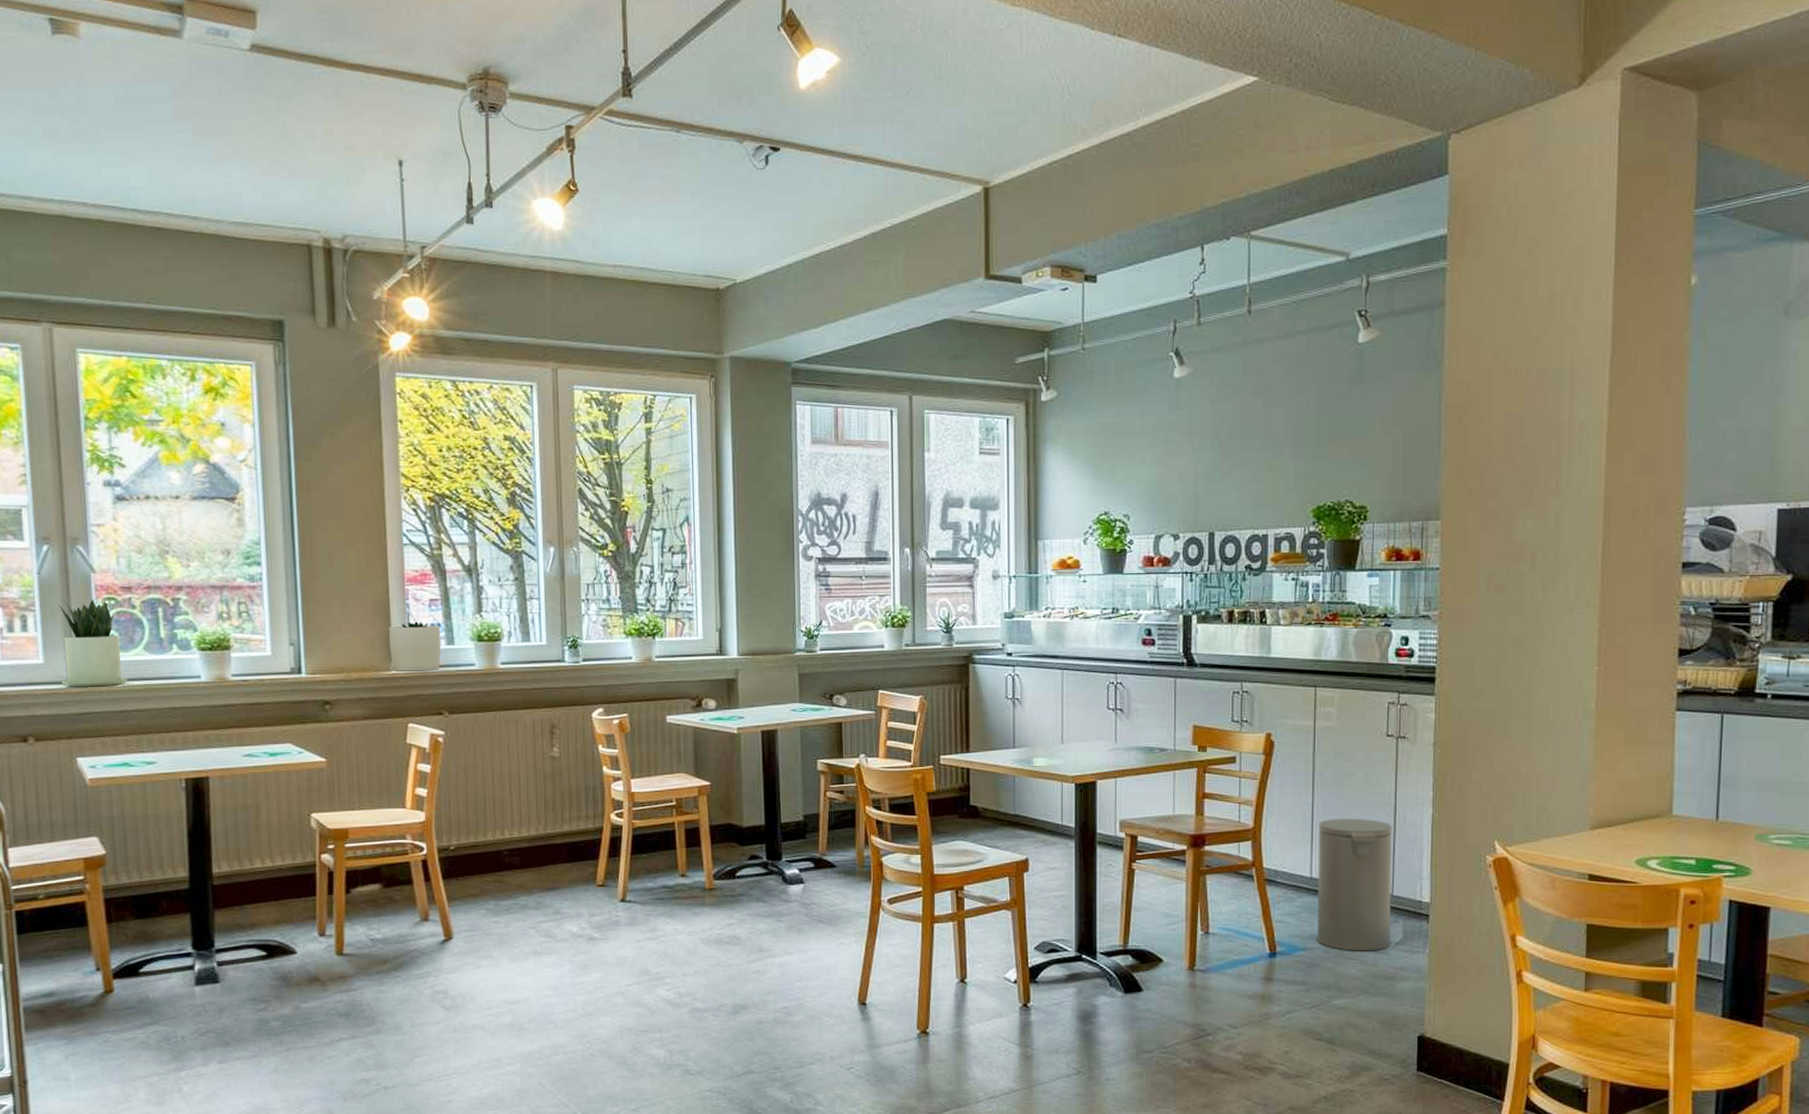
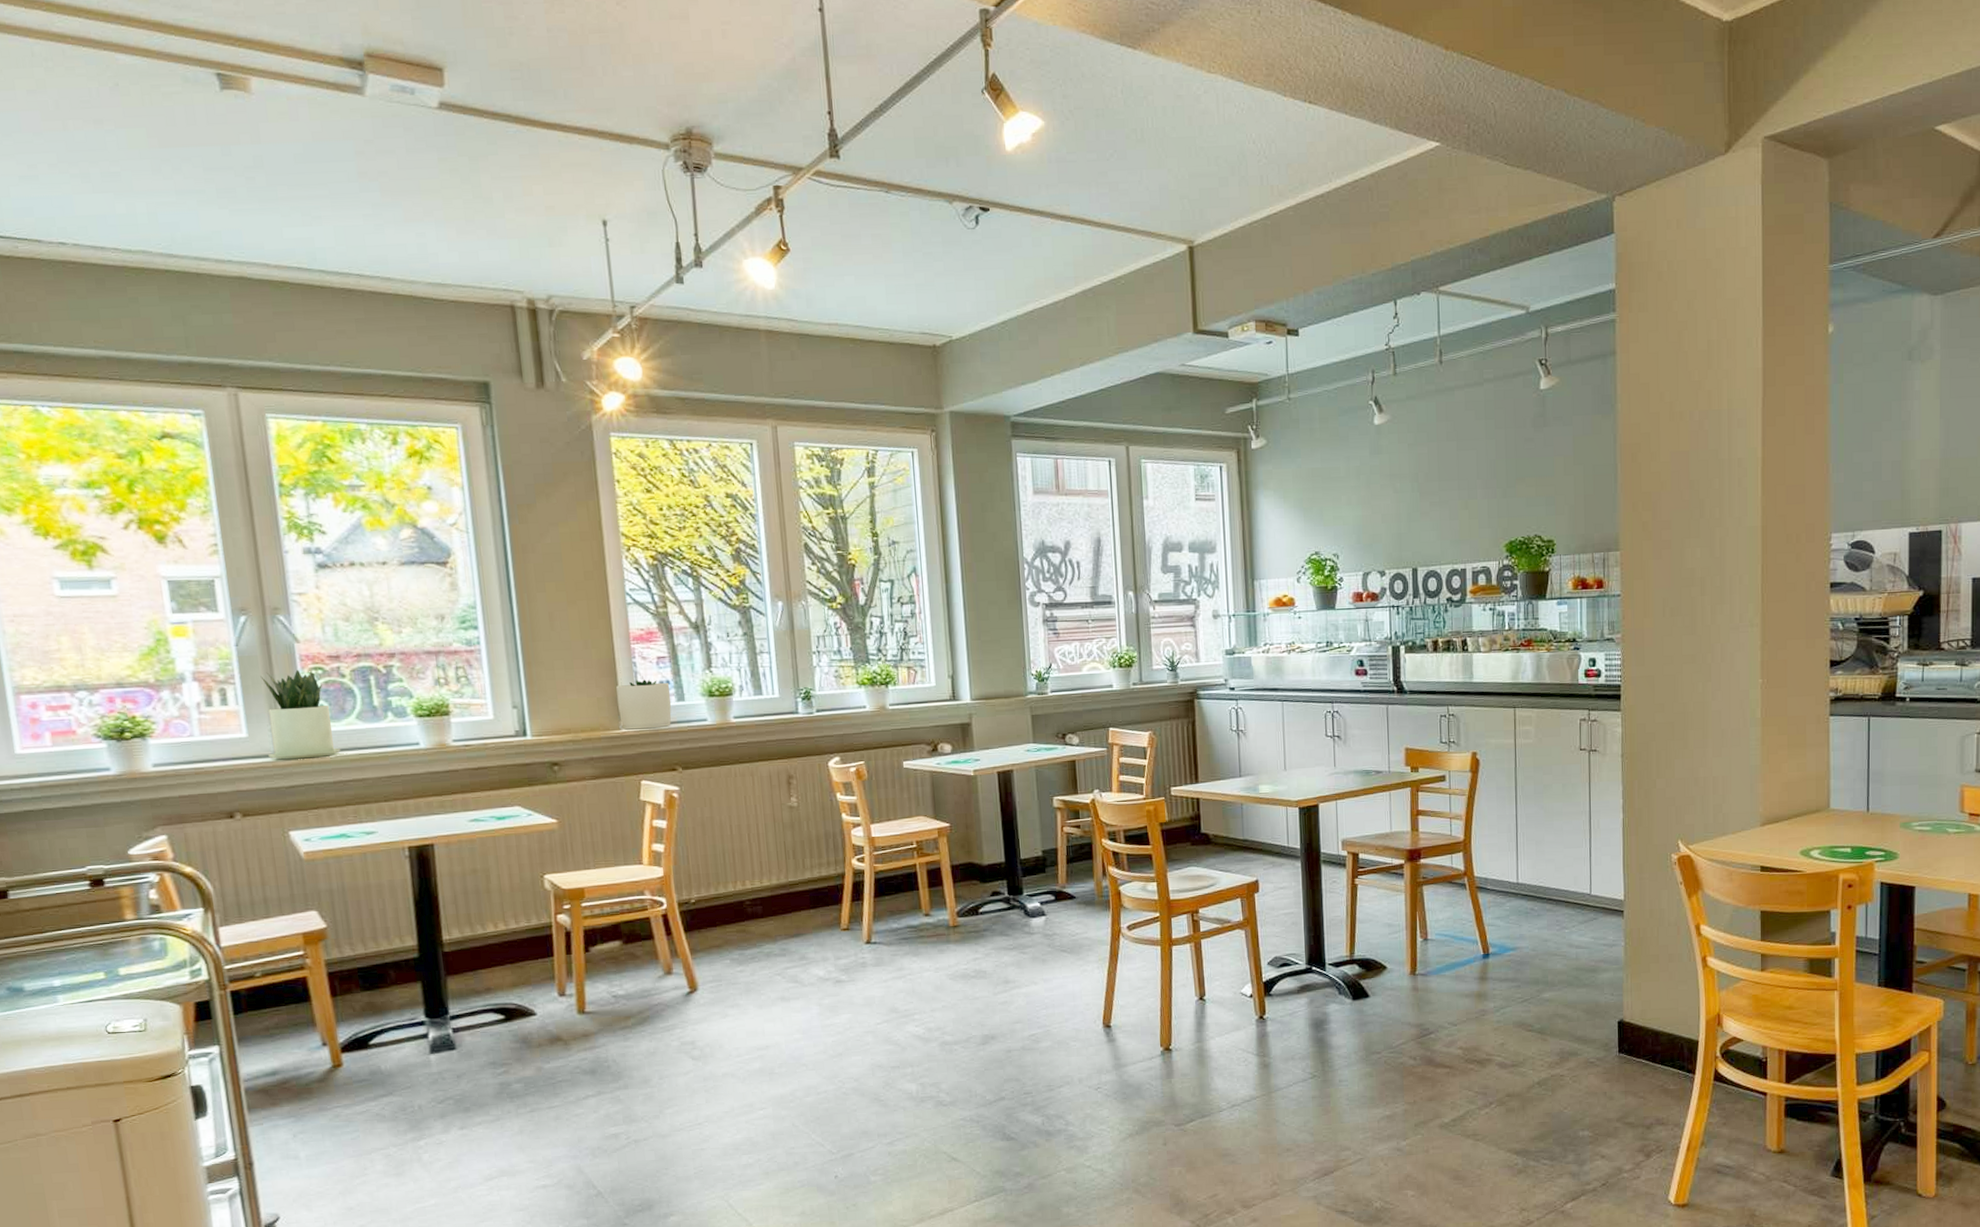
trash bin: present [1316,818,1392,951] -> none [1522,826,1591,948]

